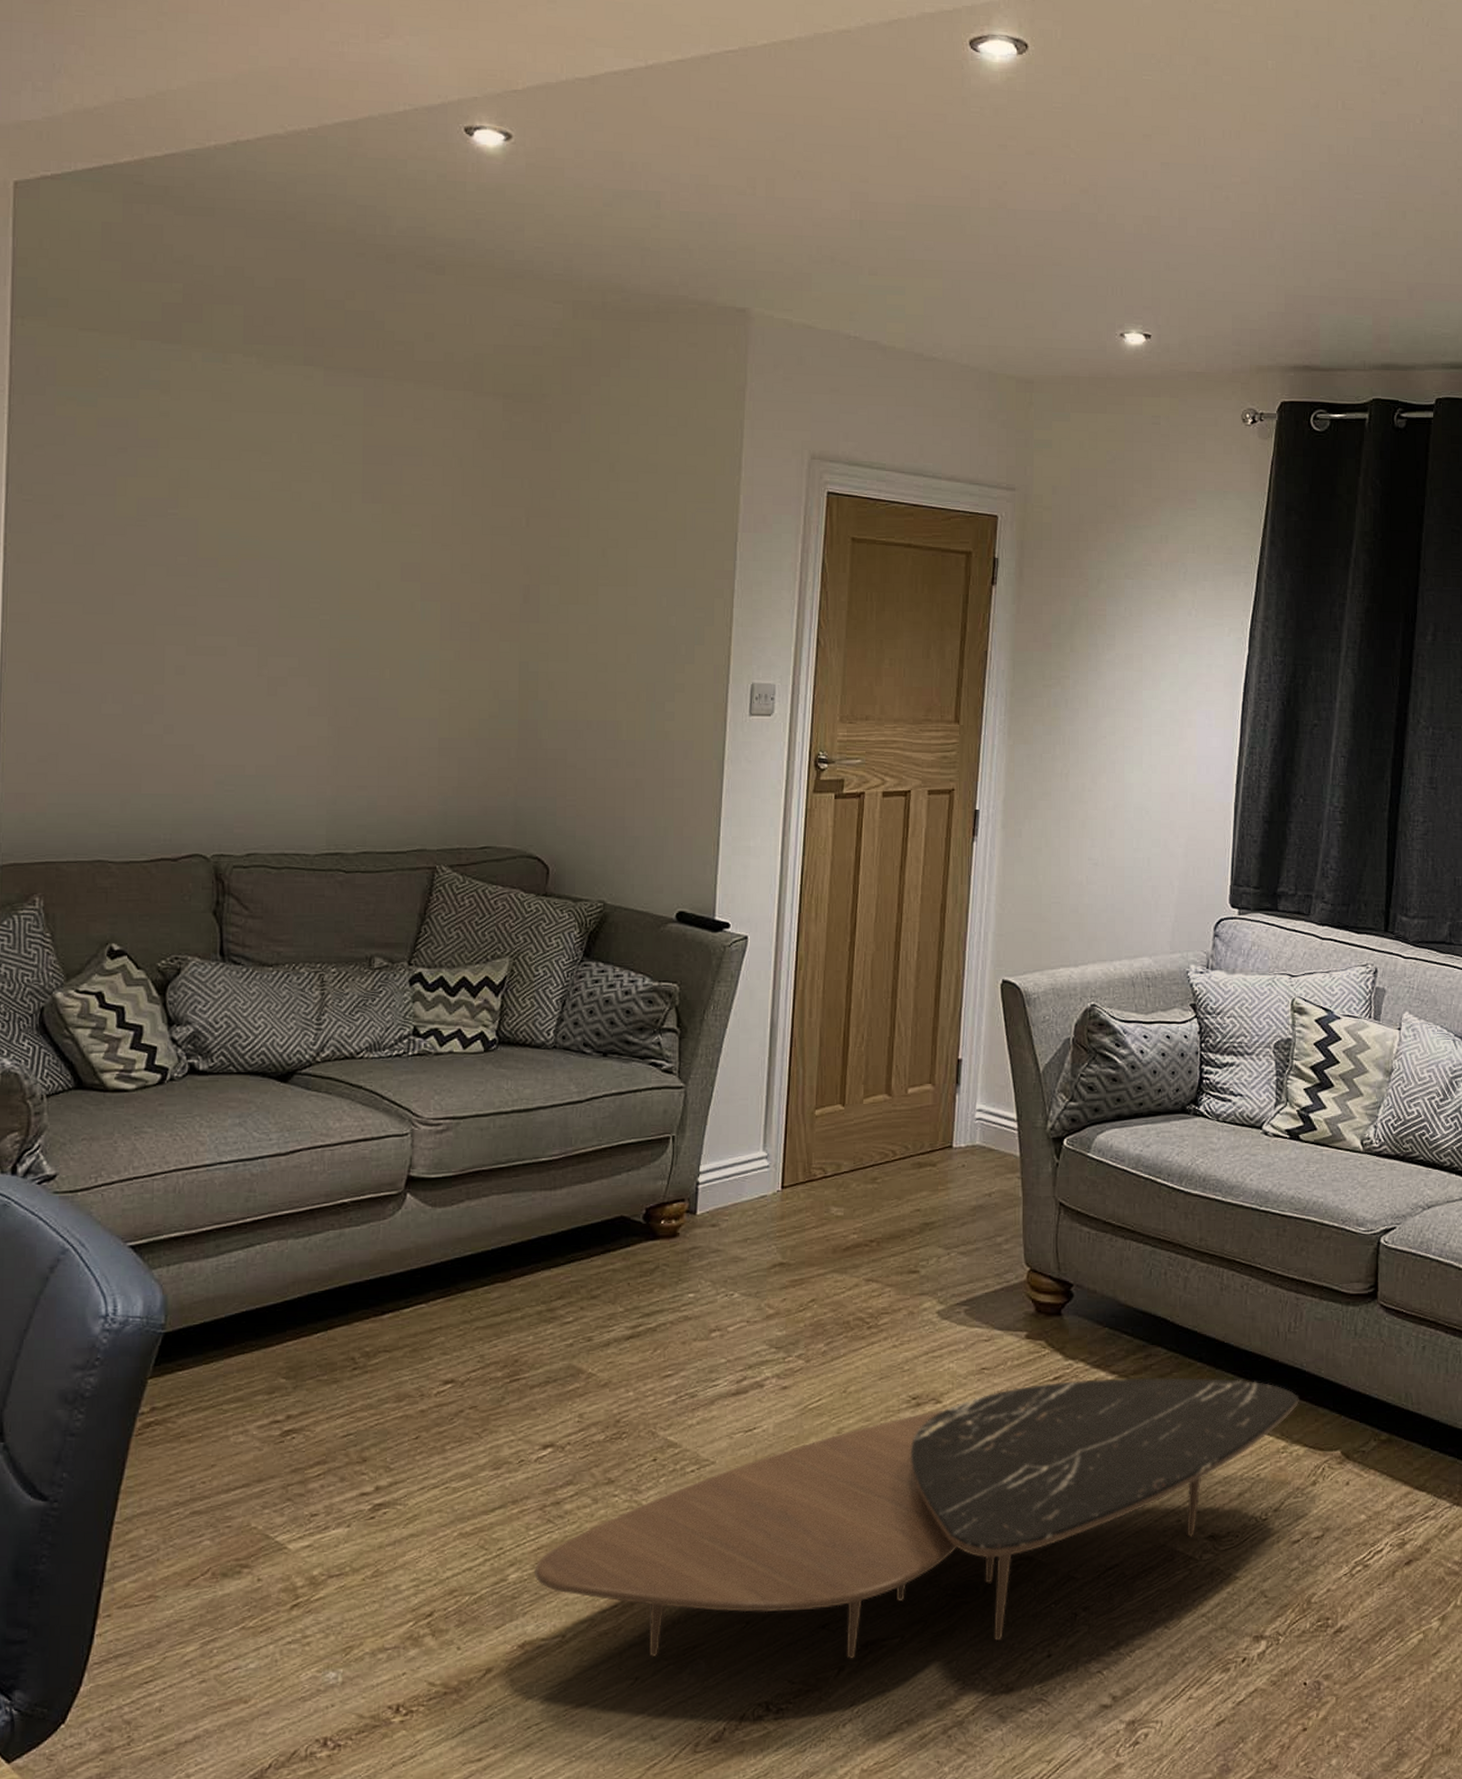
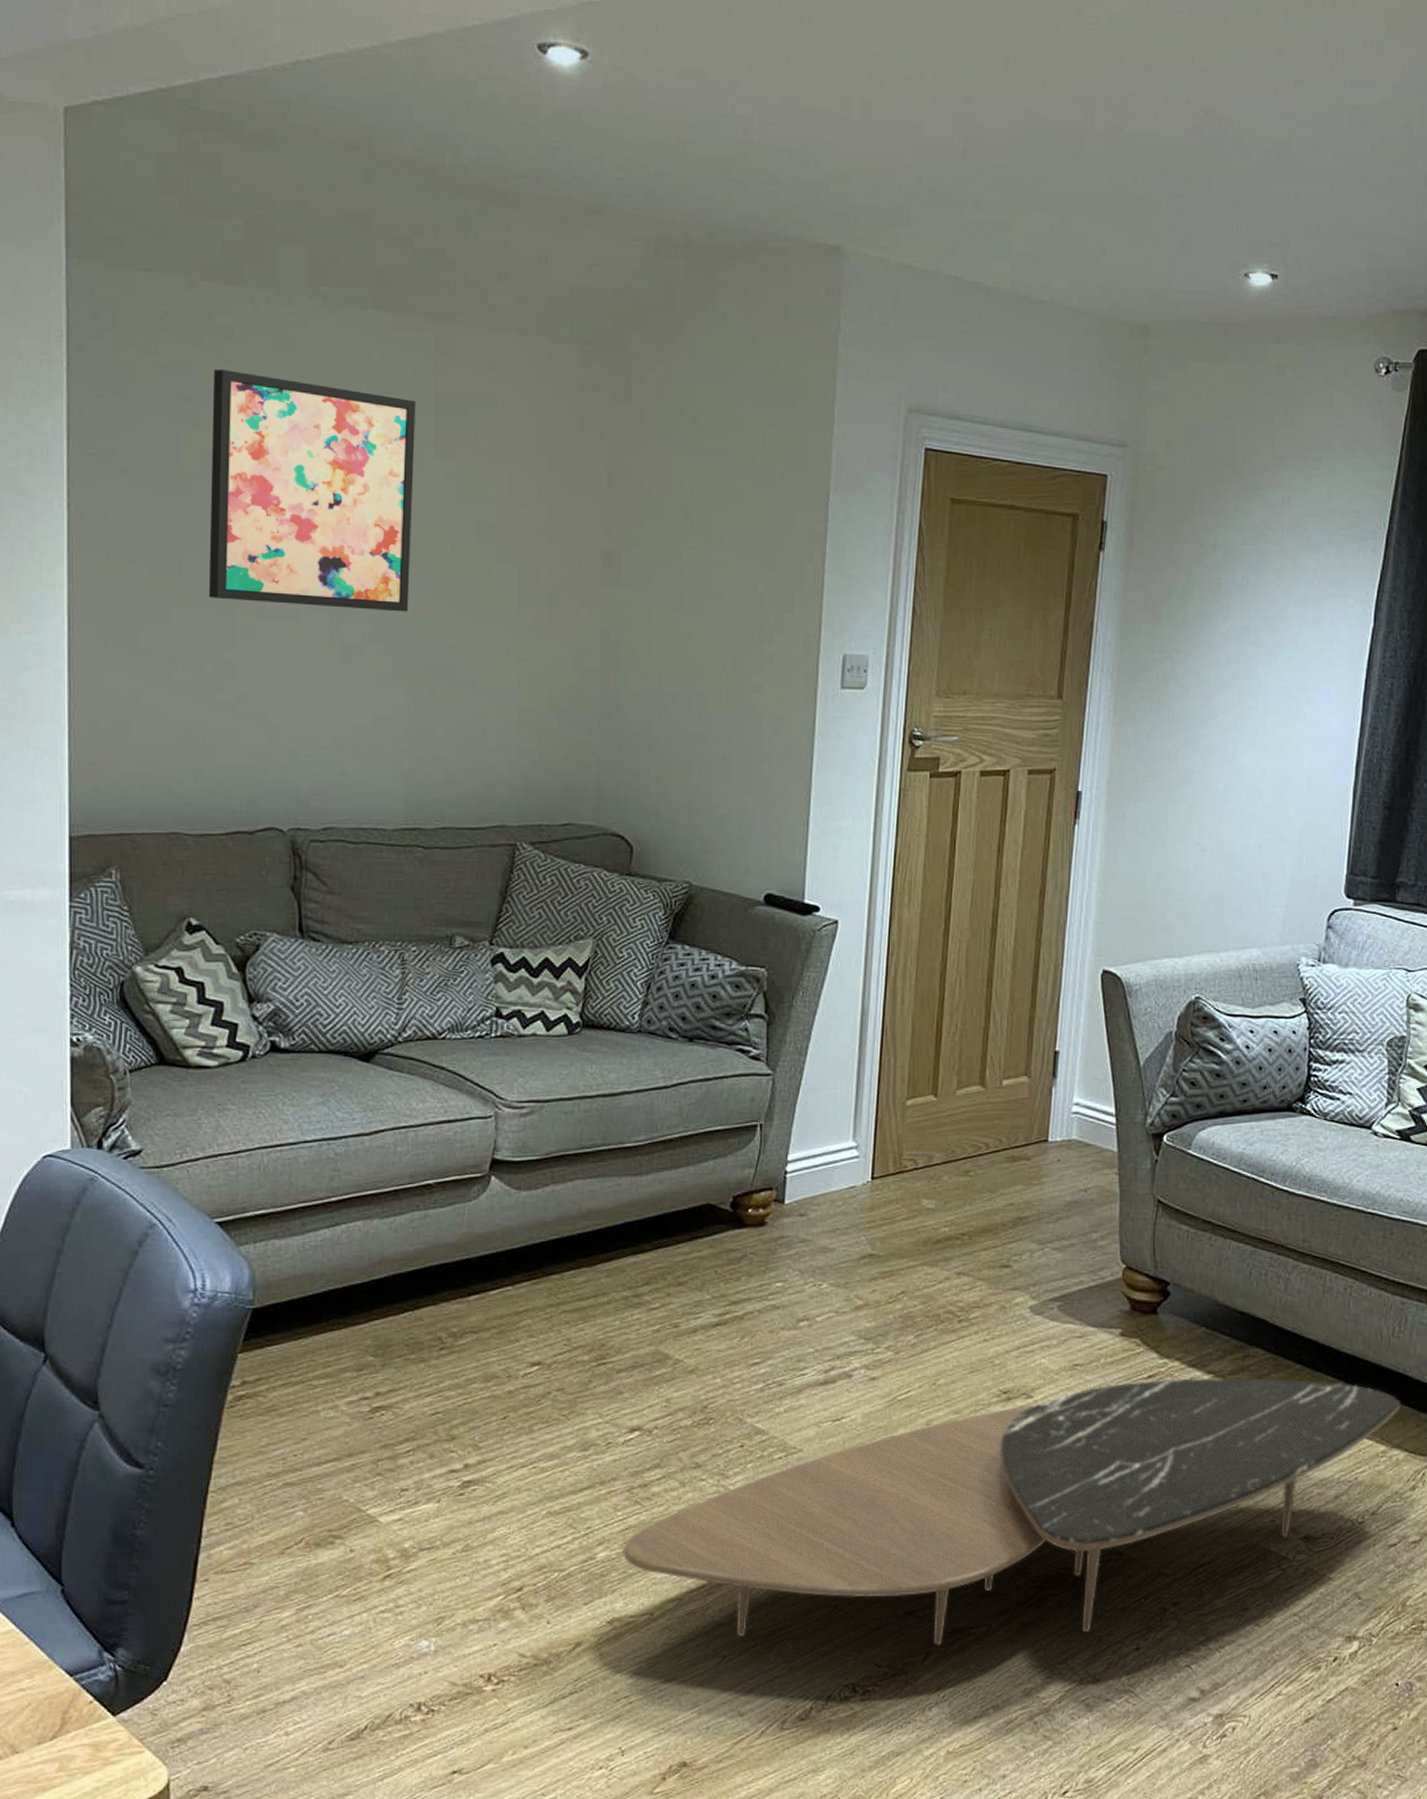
wall art: none [139,420,345,647] -> present [208,369,416,612]

